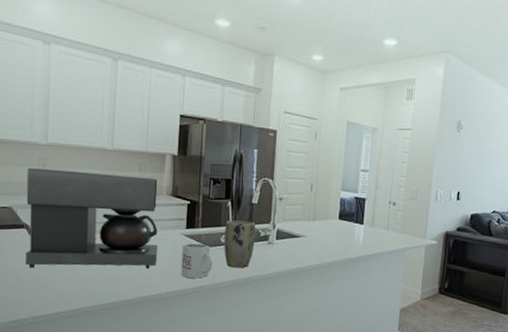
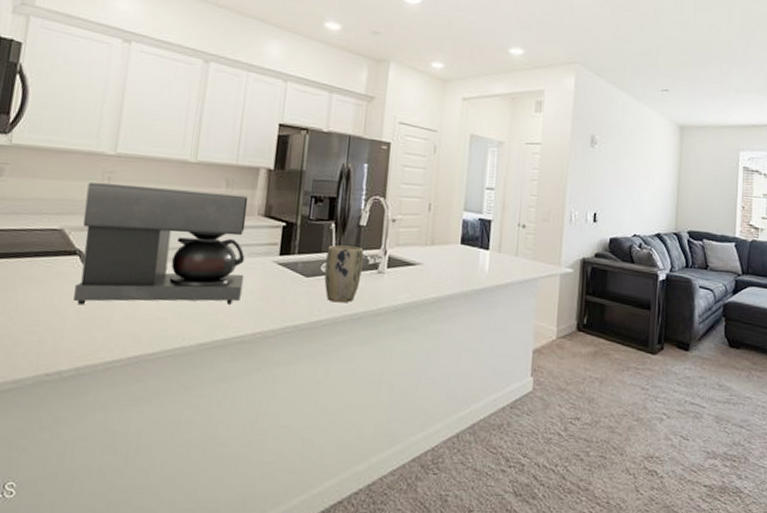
mug: present [181,243,212,279] -> none [270,273,310,316]

